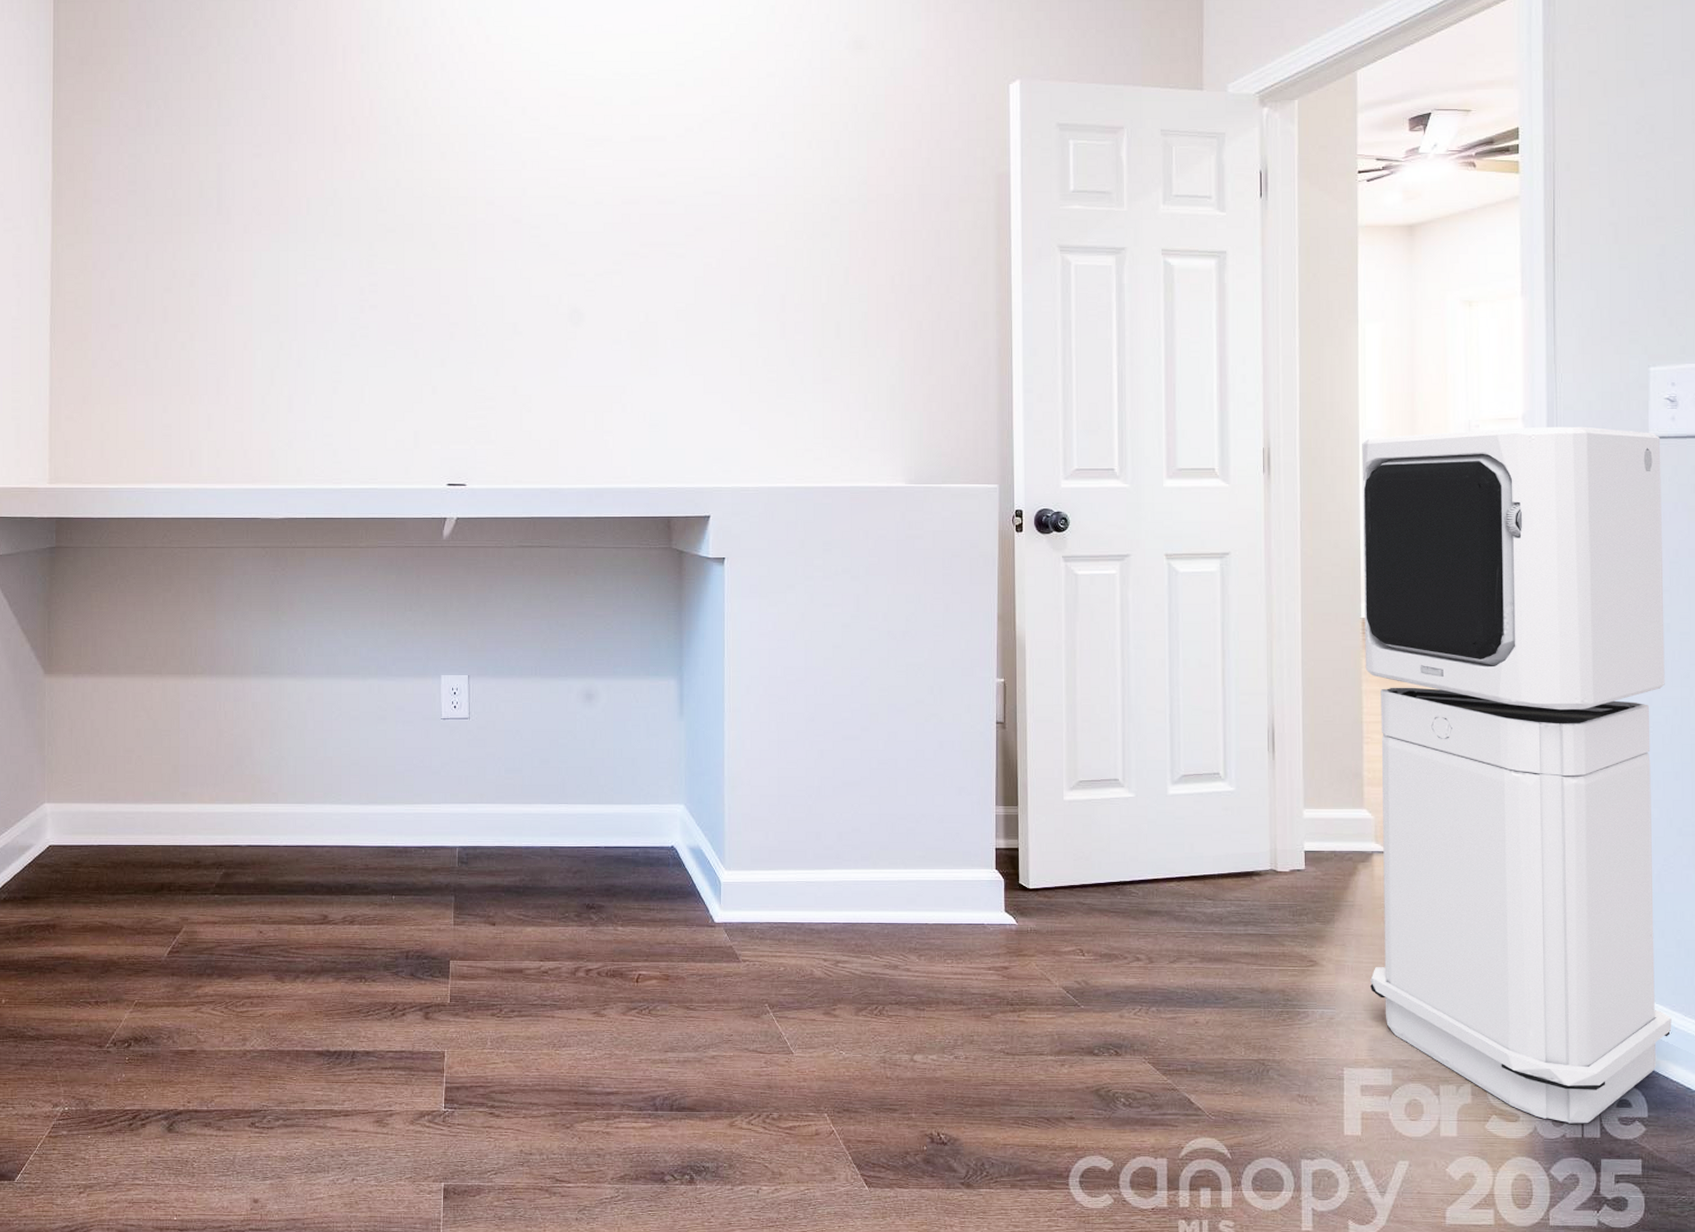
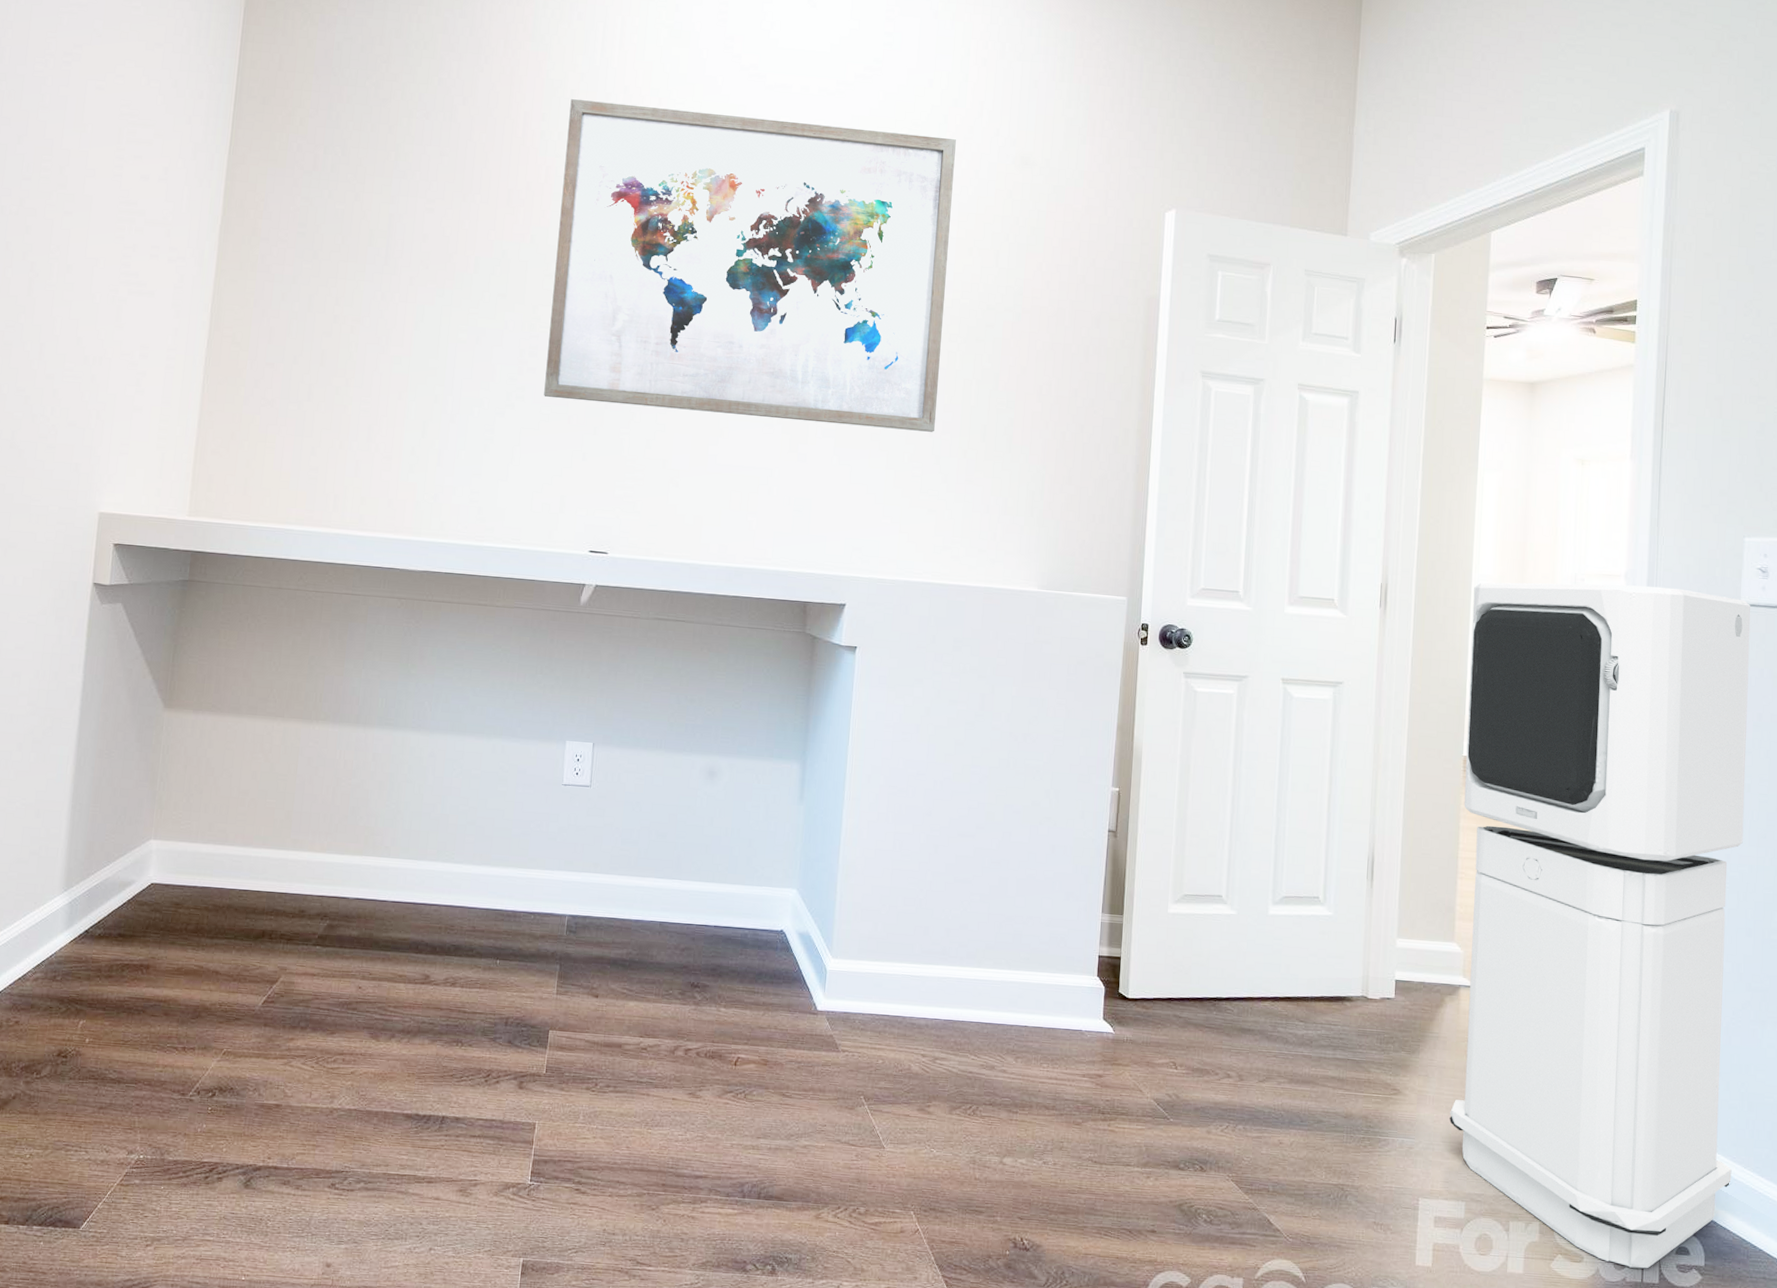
wall art: none [388,27,787,334] -> present [544,99,956,432]

